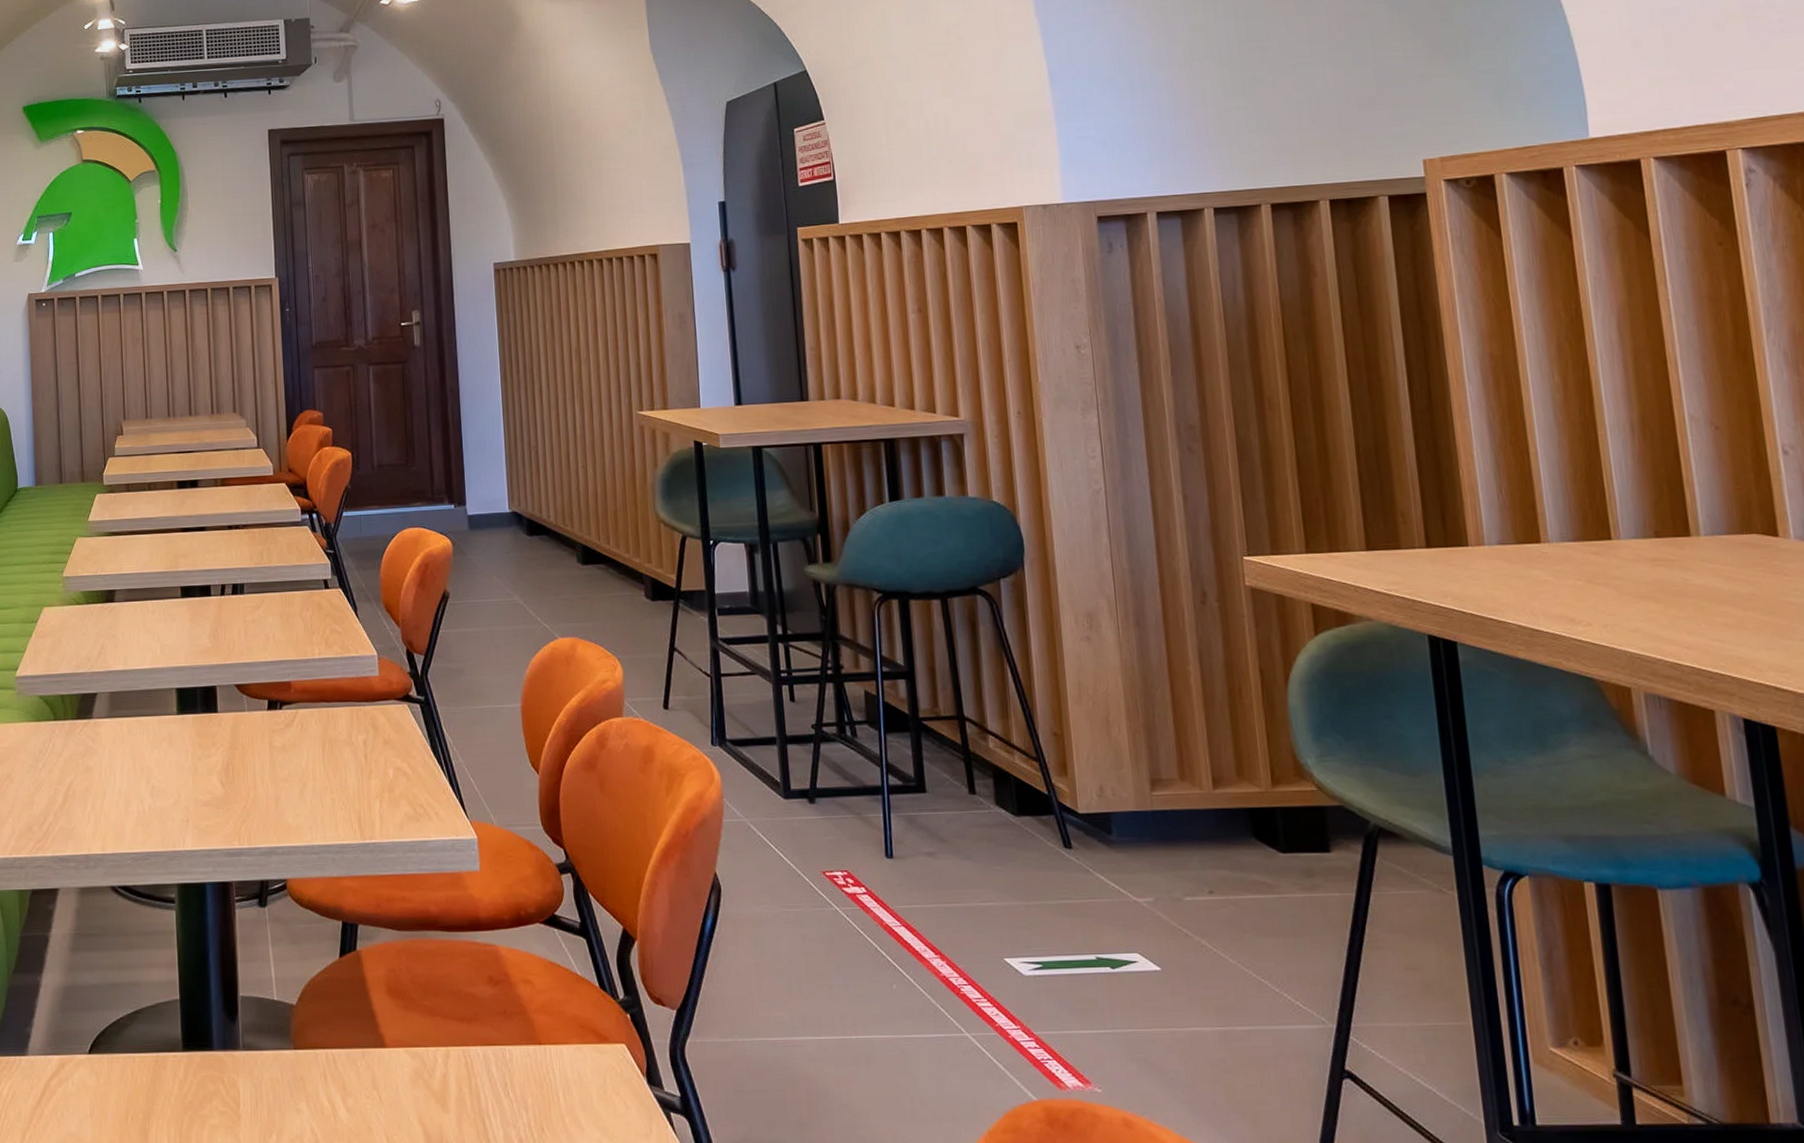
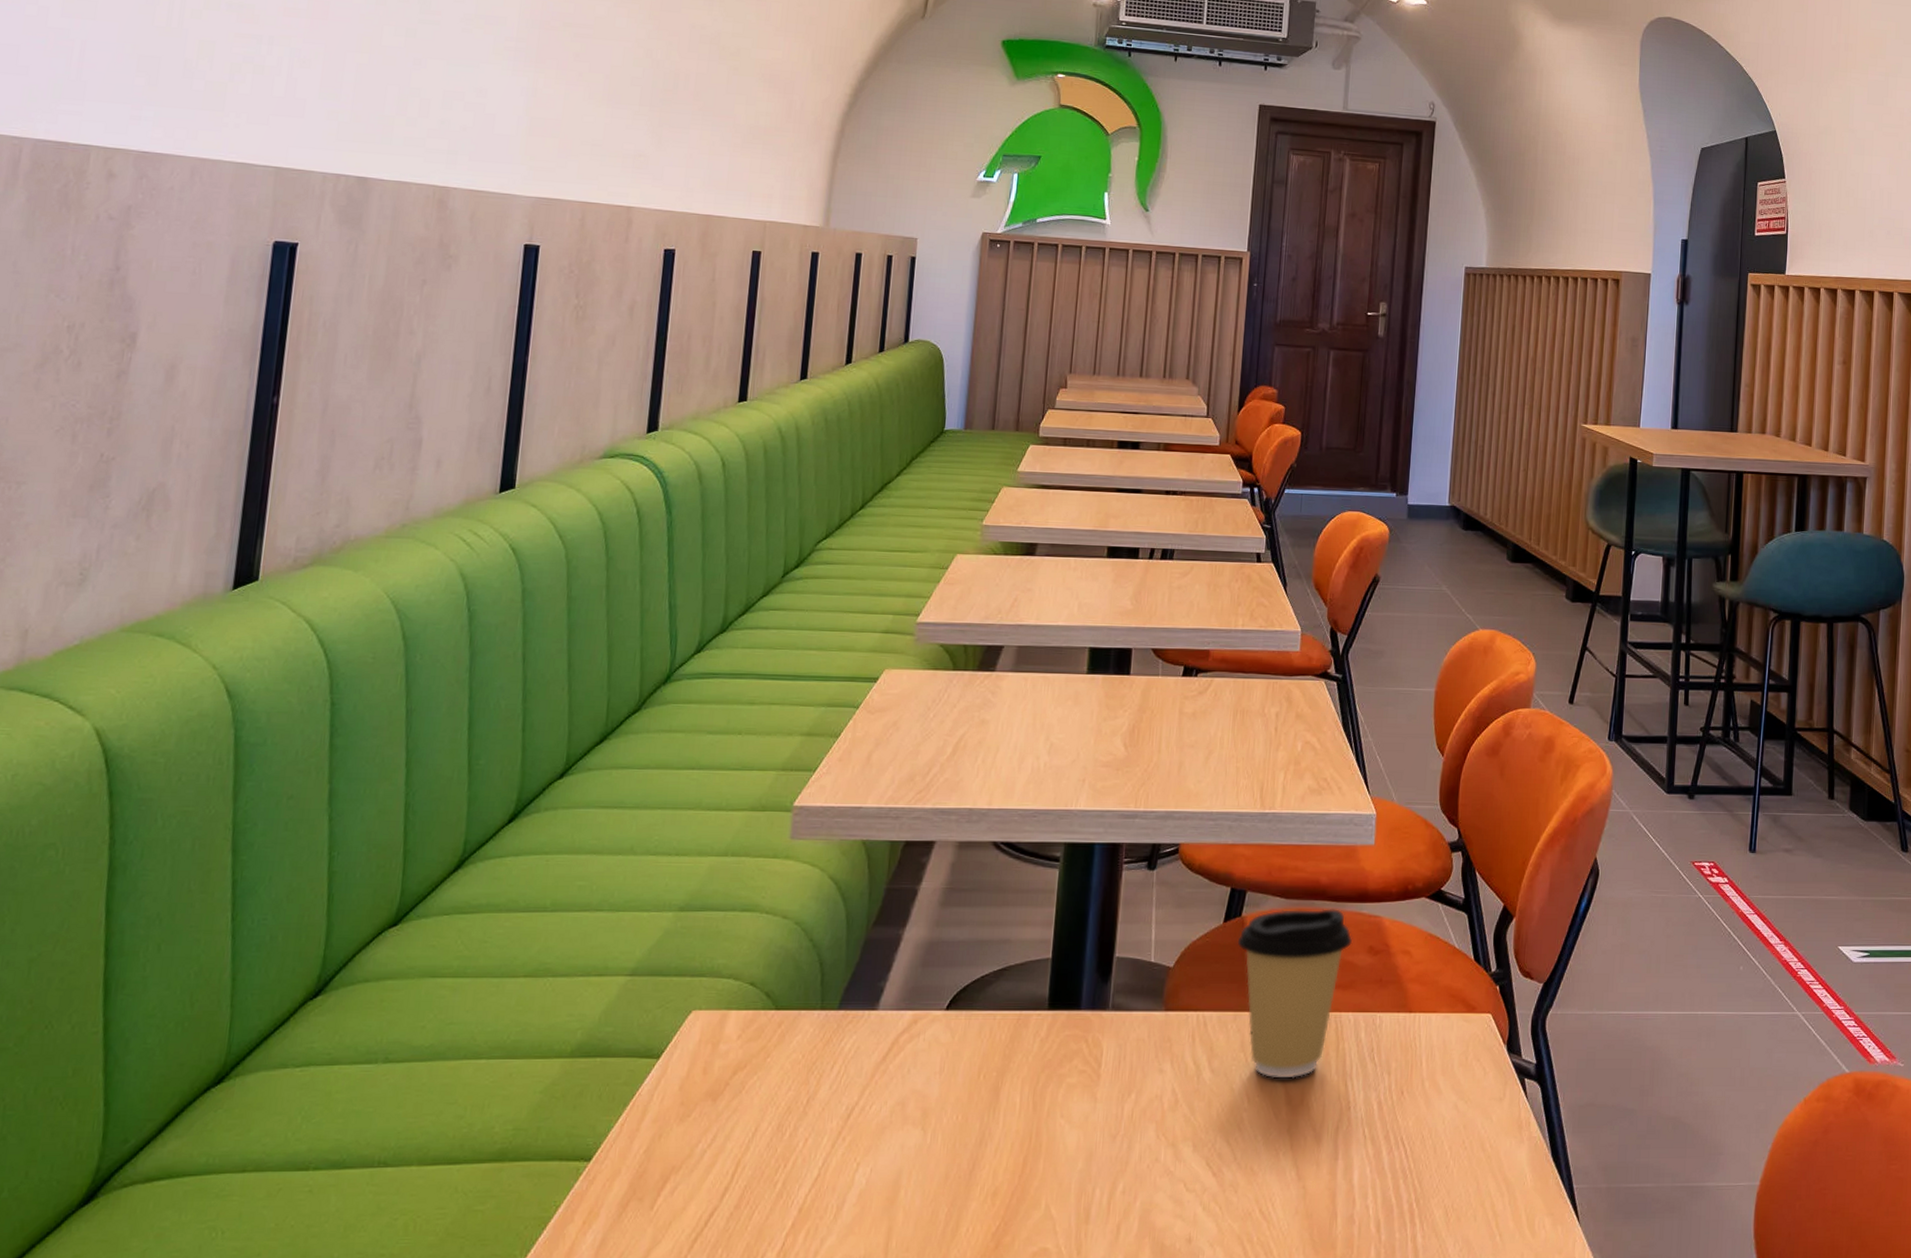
coffee cup: none [355,939,471,1116] -> present [1237,909,1353,1079]

